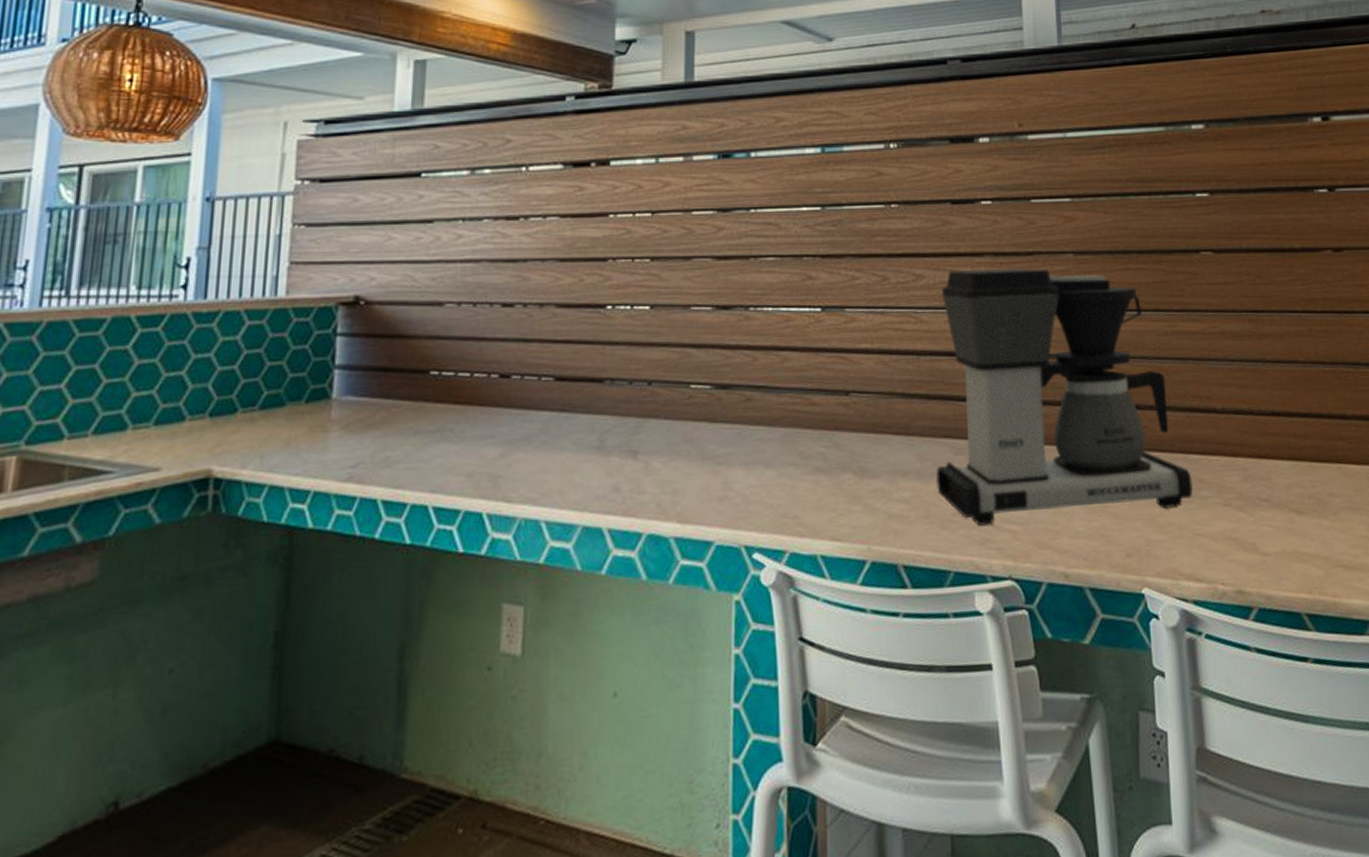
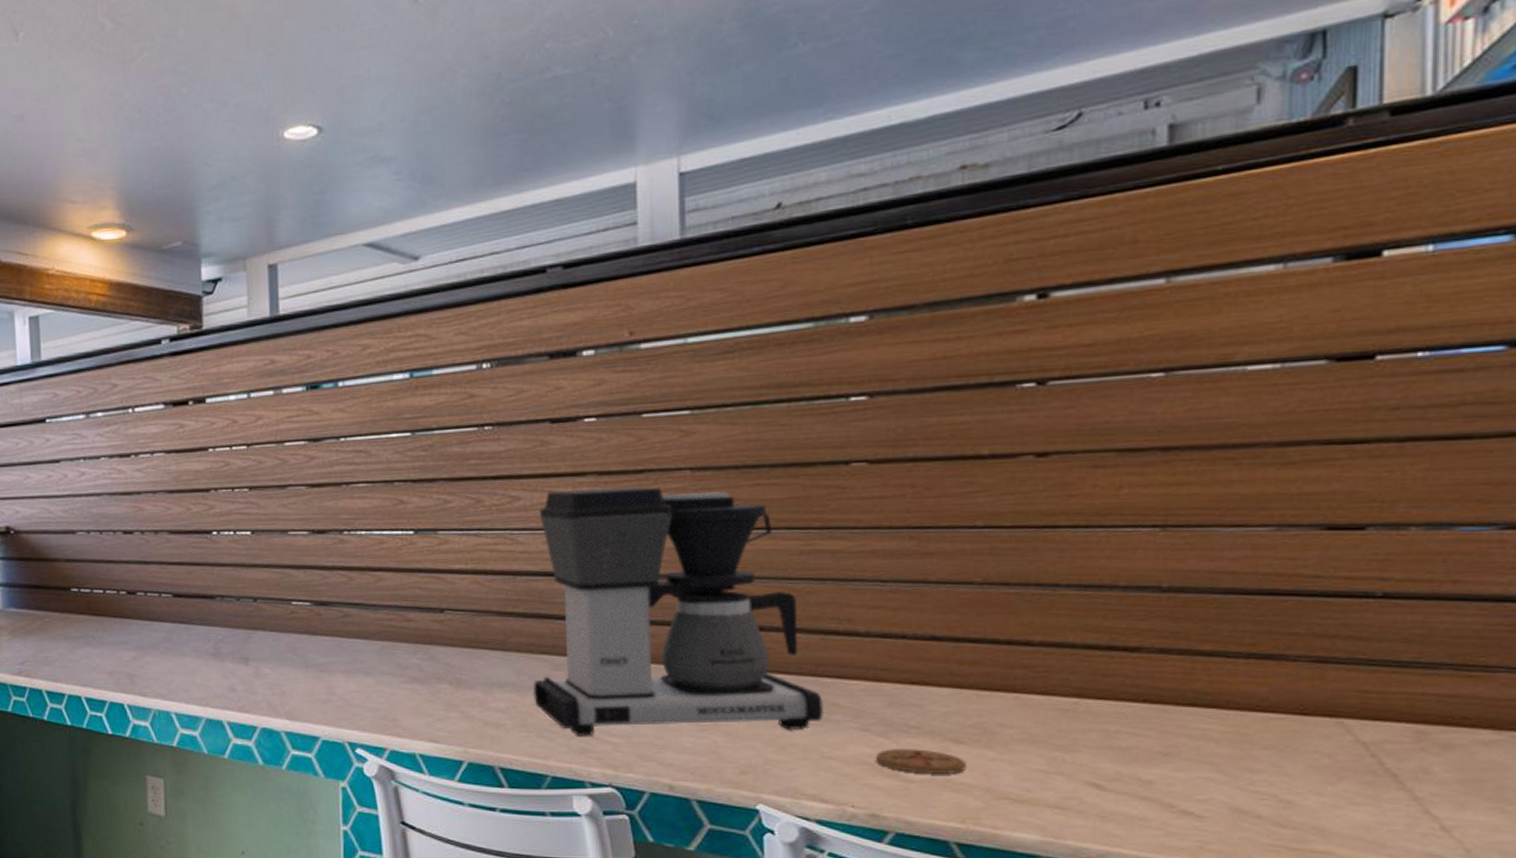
coaster: none [1237,521,1308,547] -> present [875,749,966,775]

